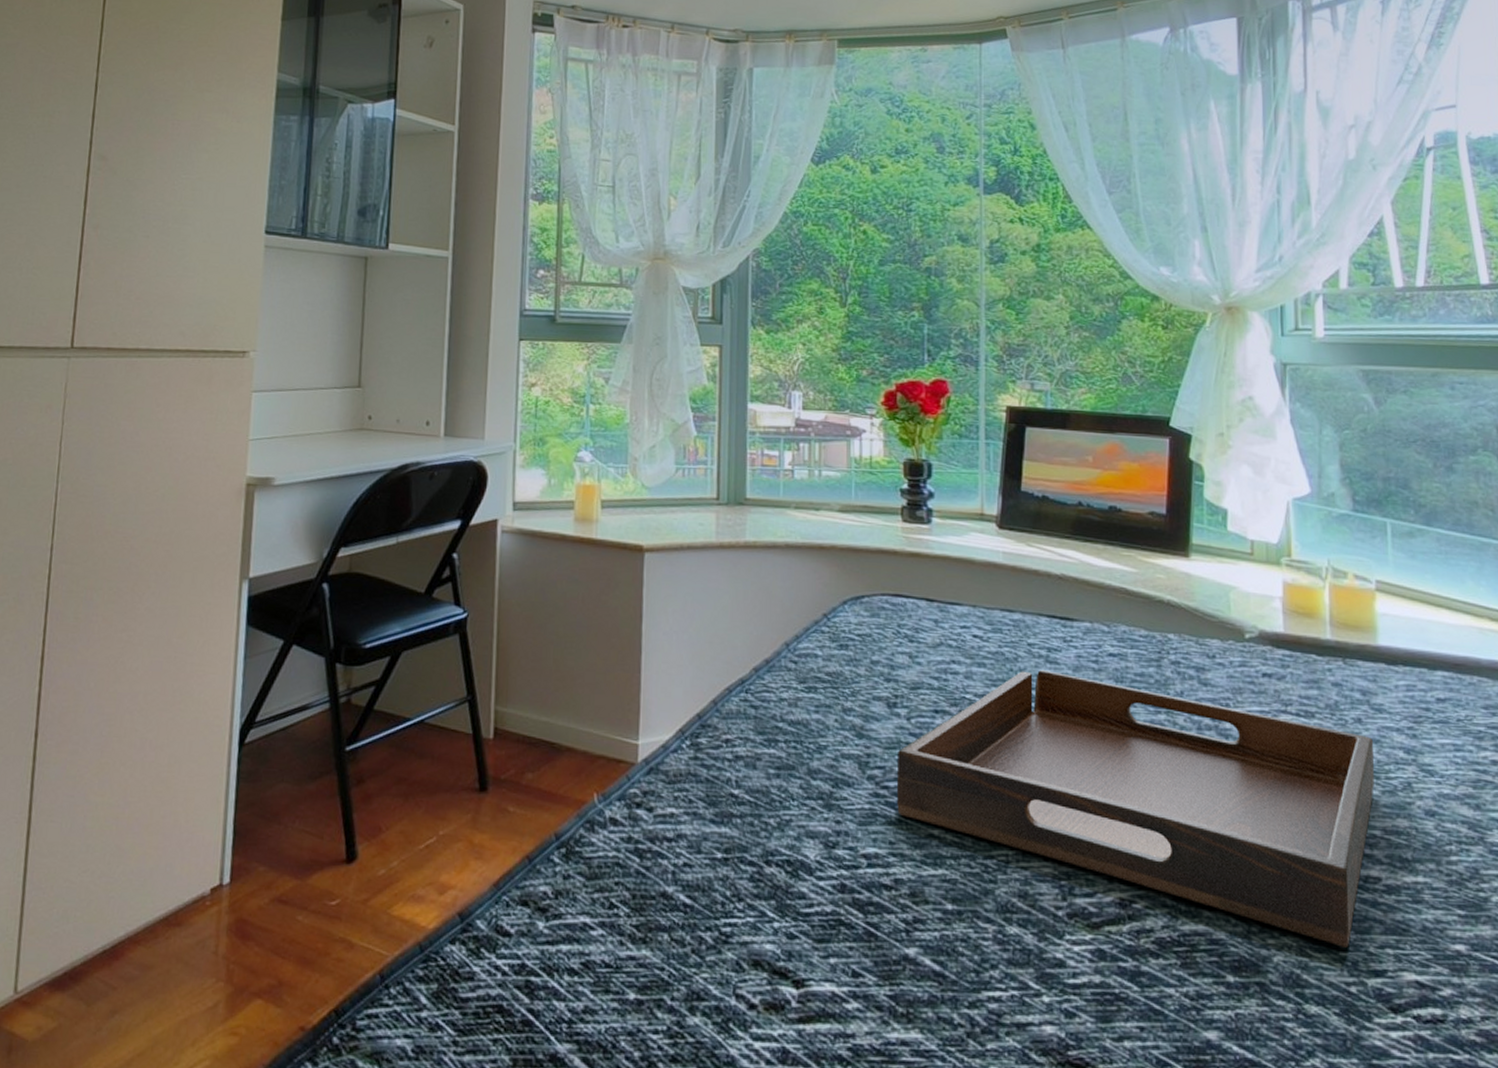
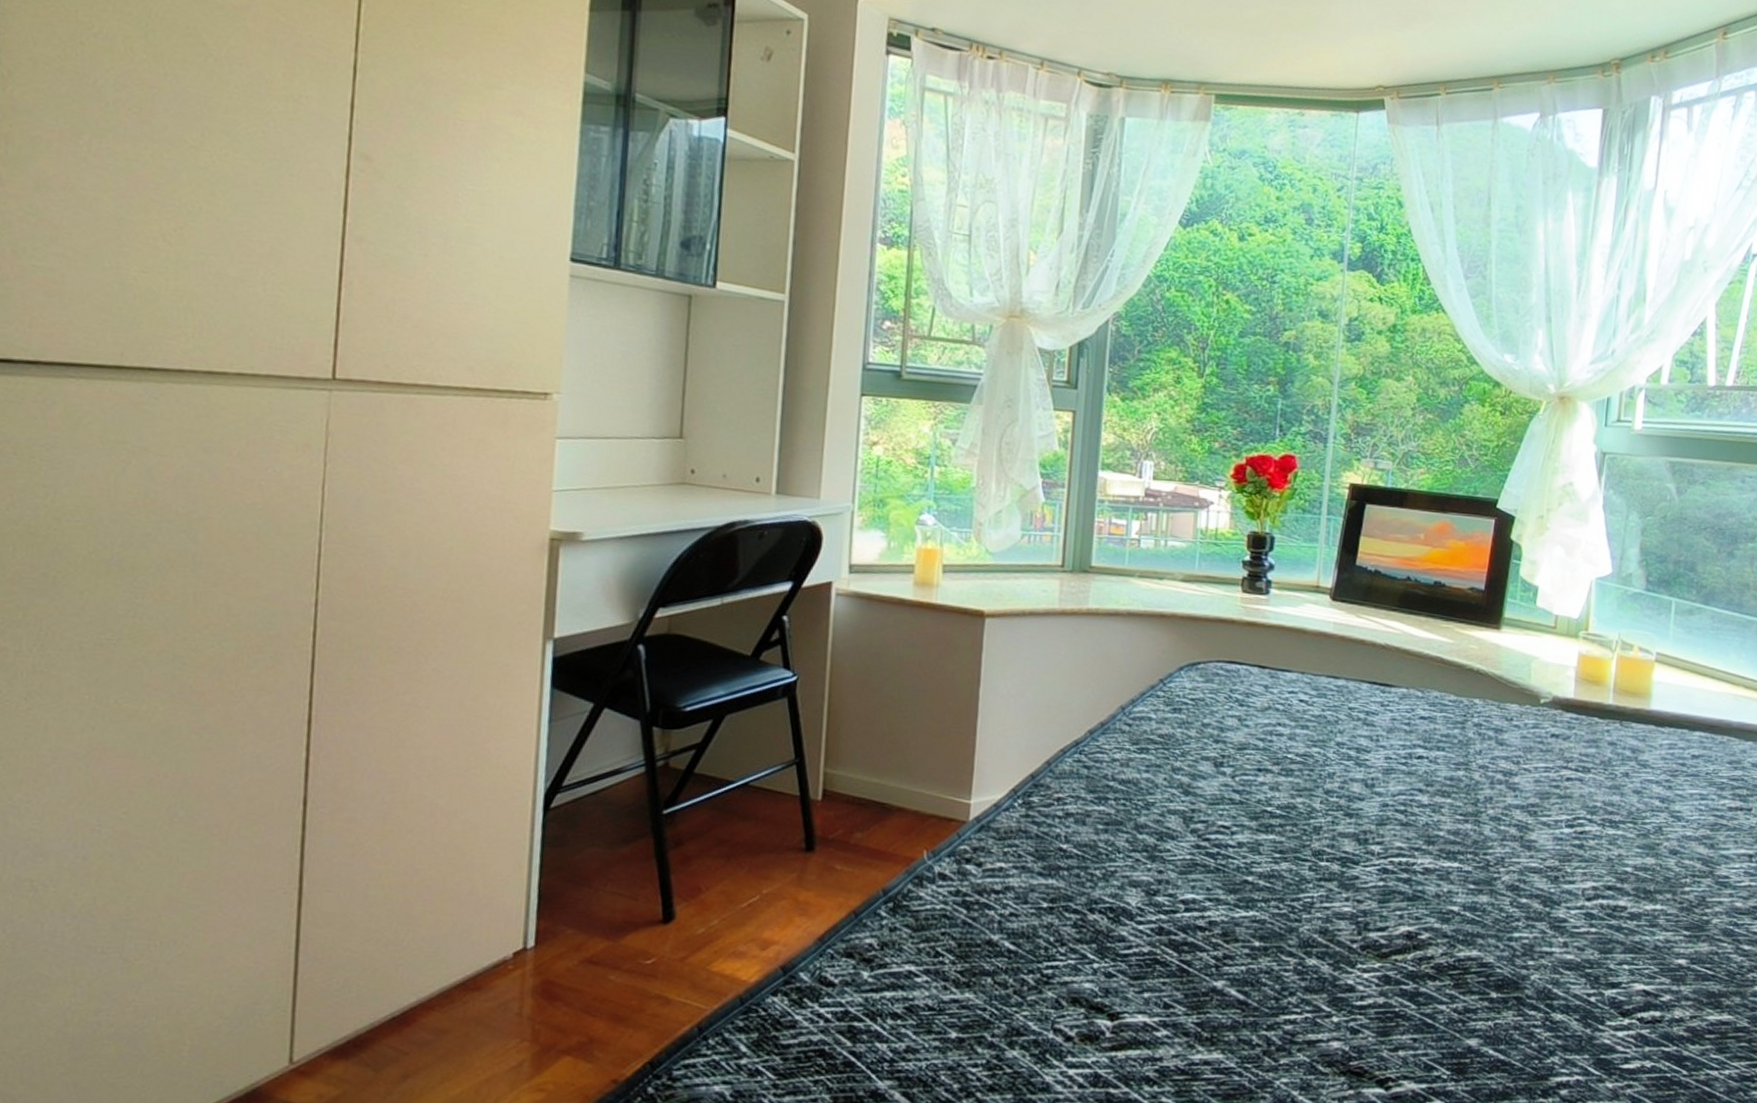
serving tray: present [896,669,1374,948] -> none [1216,731,1636,965]

